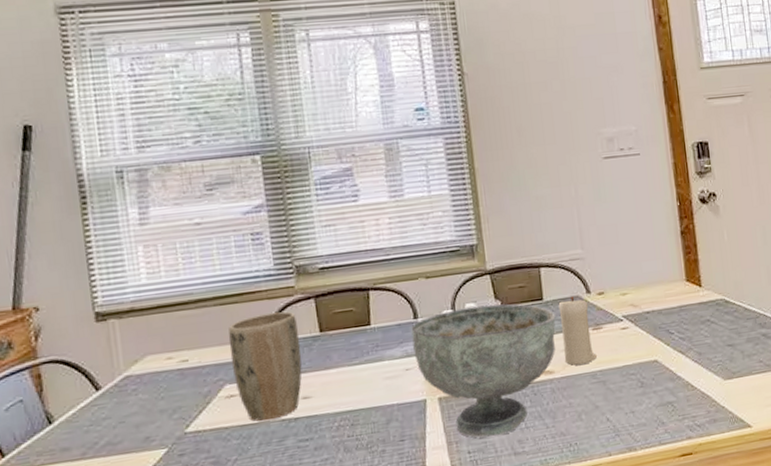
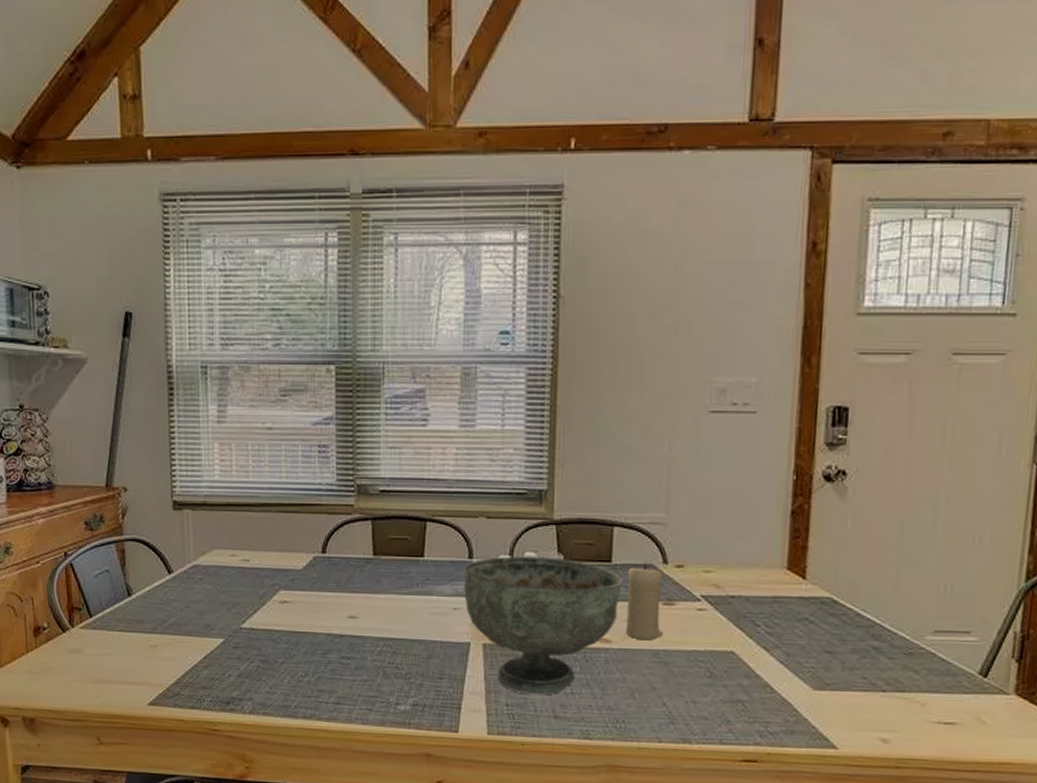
plant pot: present [228,311,302,422] -> none [287,528,353,632]

